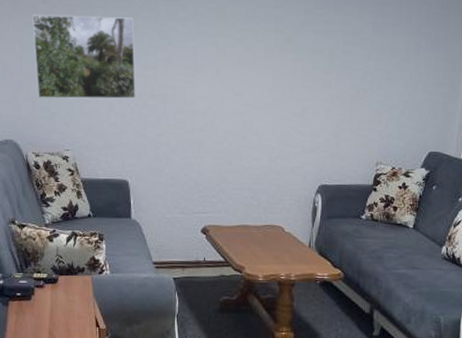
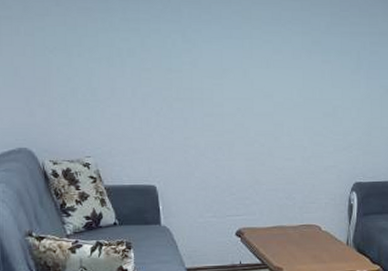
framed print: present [32,14,136,99] -> none [45,18,161,104]

